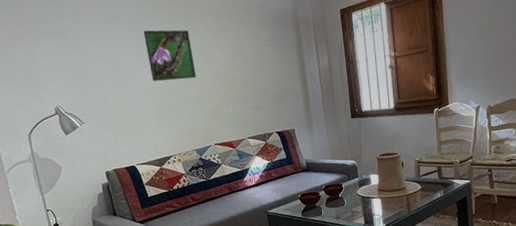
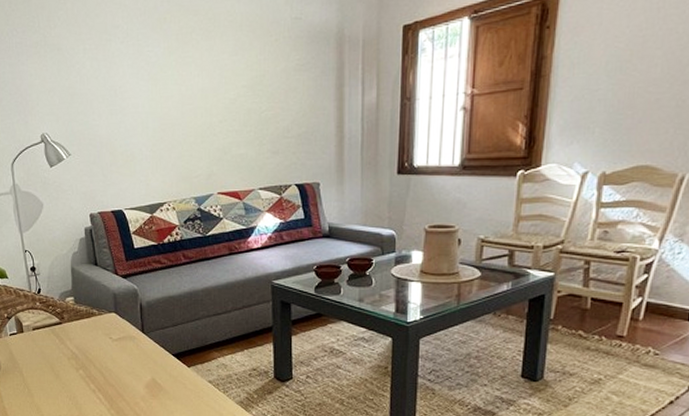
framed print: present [143,30,196,81] -> none [147,45,204,110]

